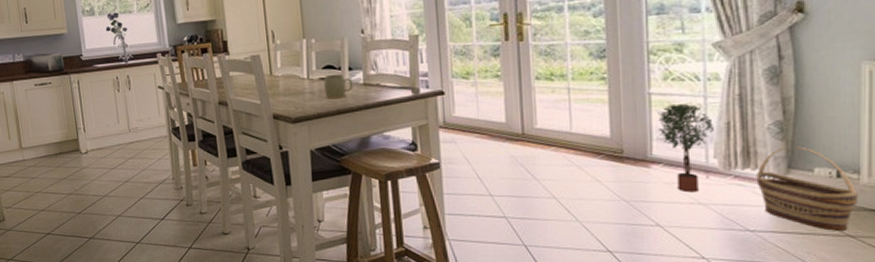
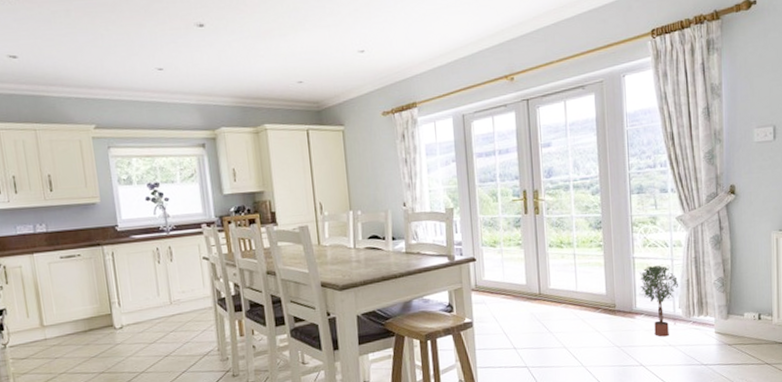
toaster: present [23,52,64,74] -> none [47,223,96,246]
mug: present [324,74,353,99] -> none [369,243,396,267]
basket: present [756,146,858,231] -> none [707,297,772,361]

